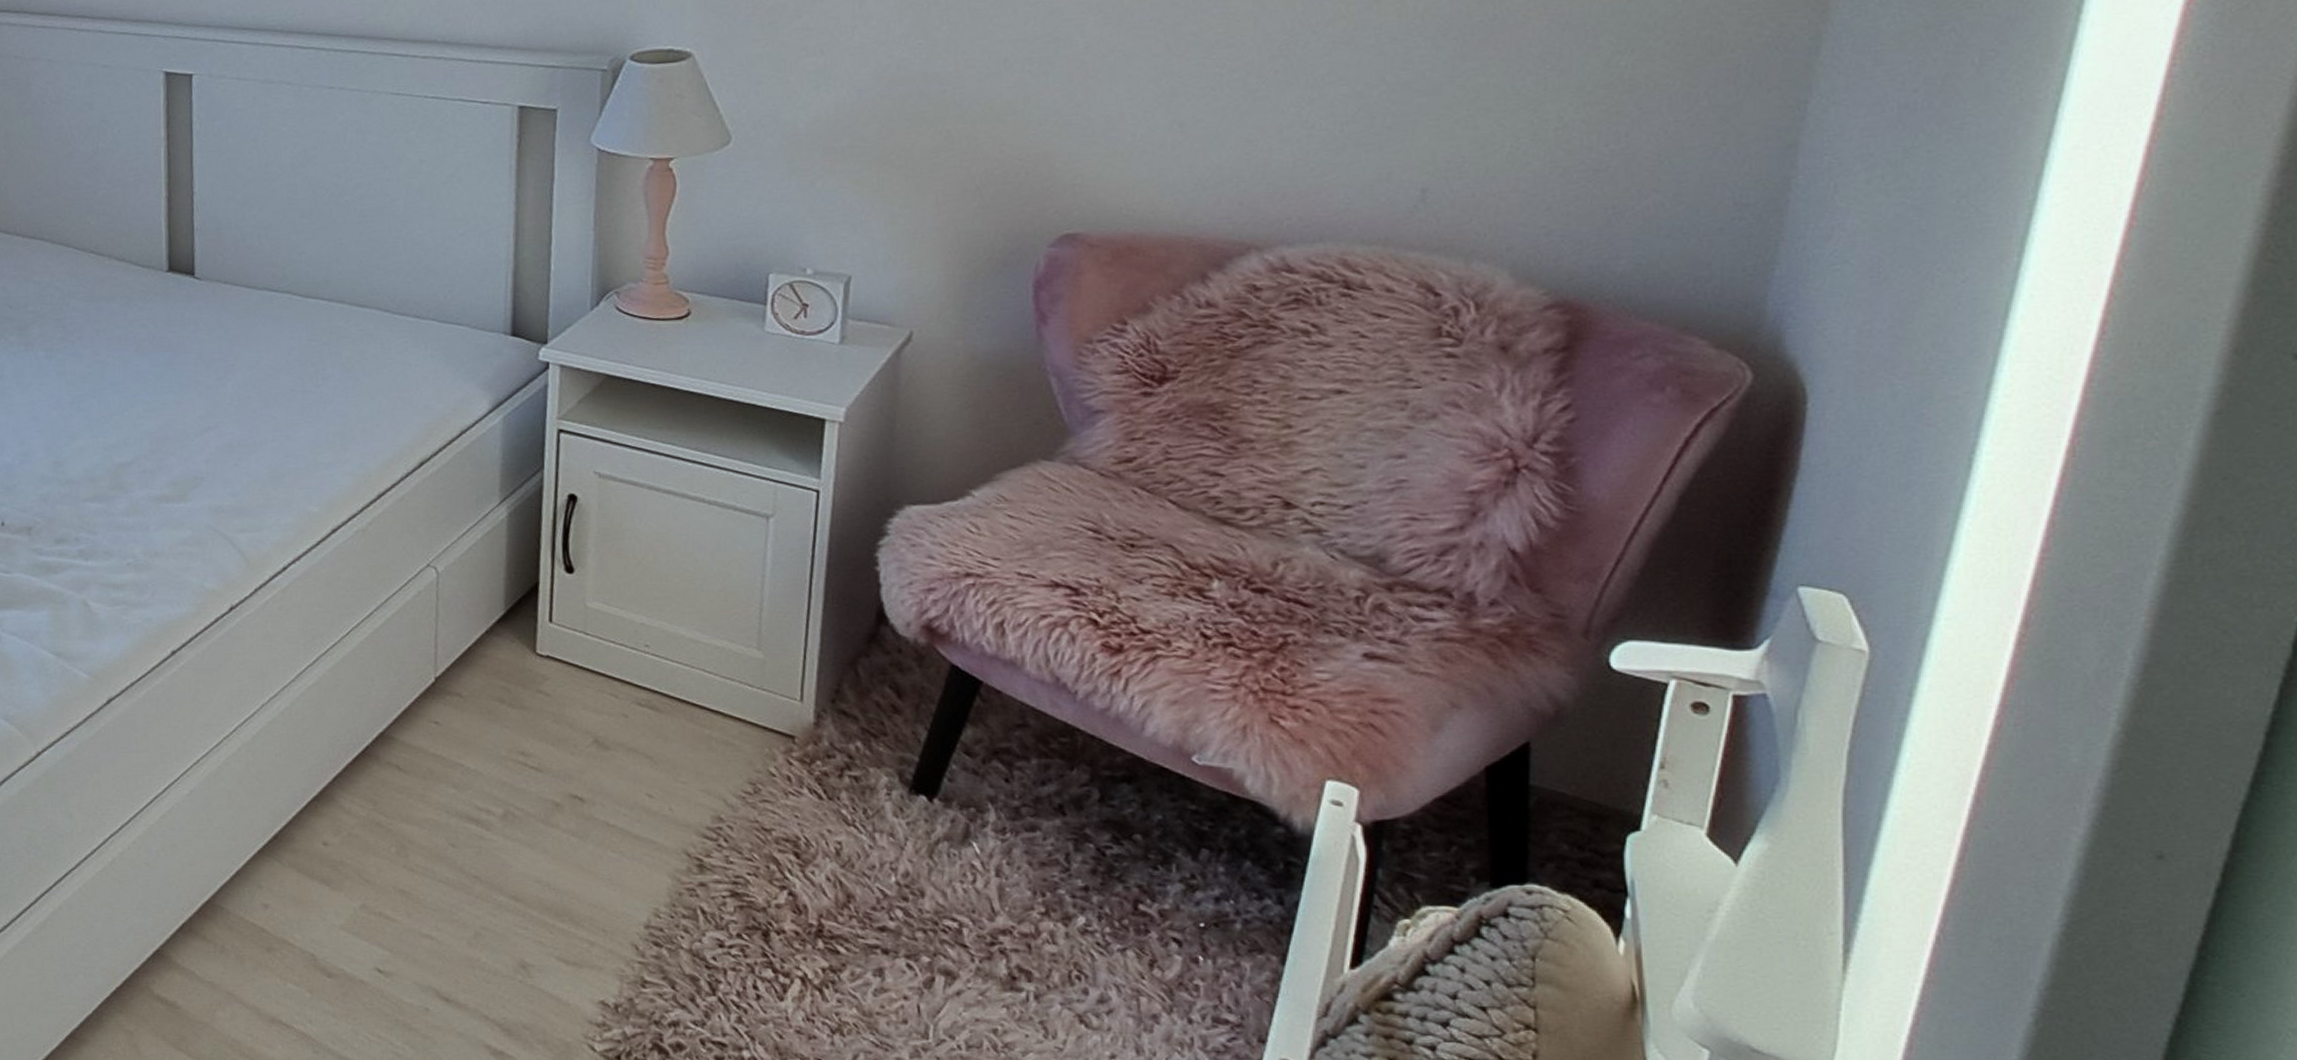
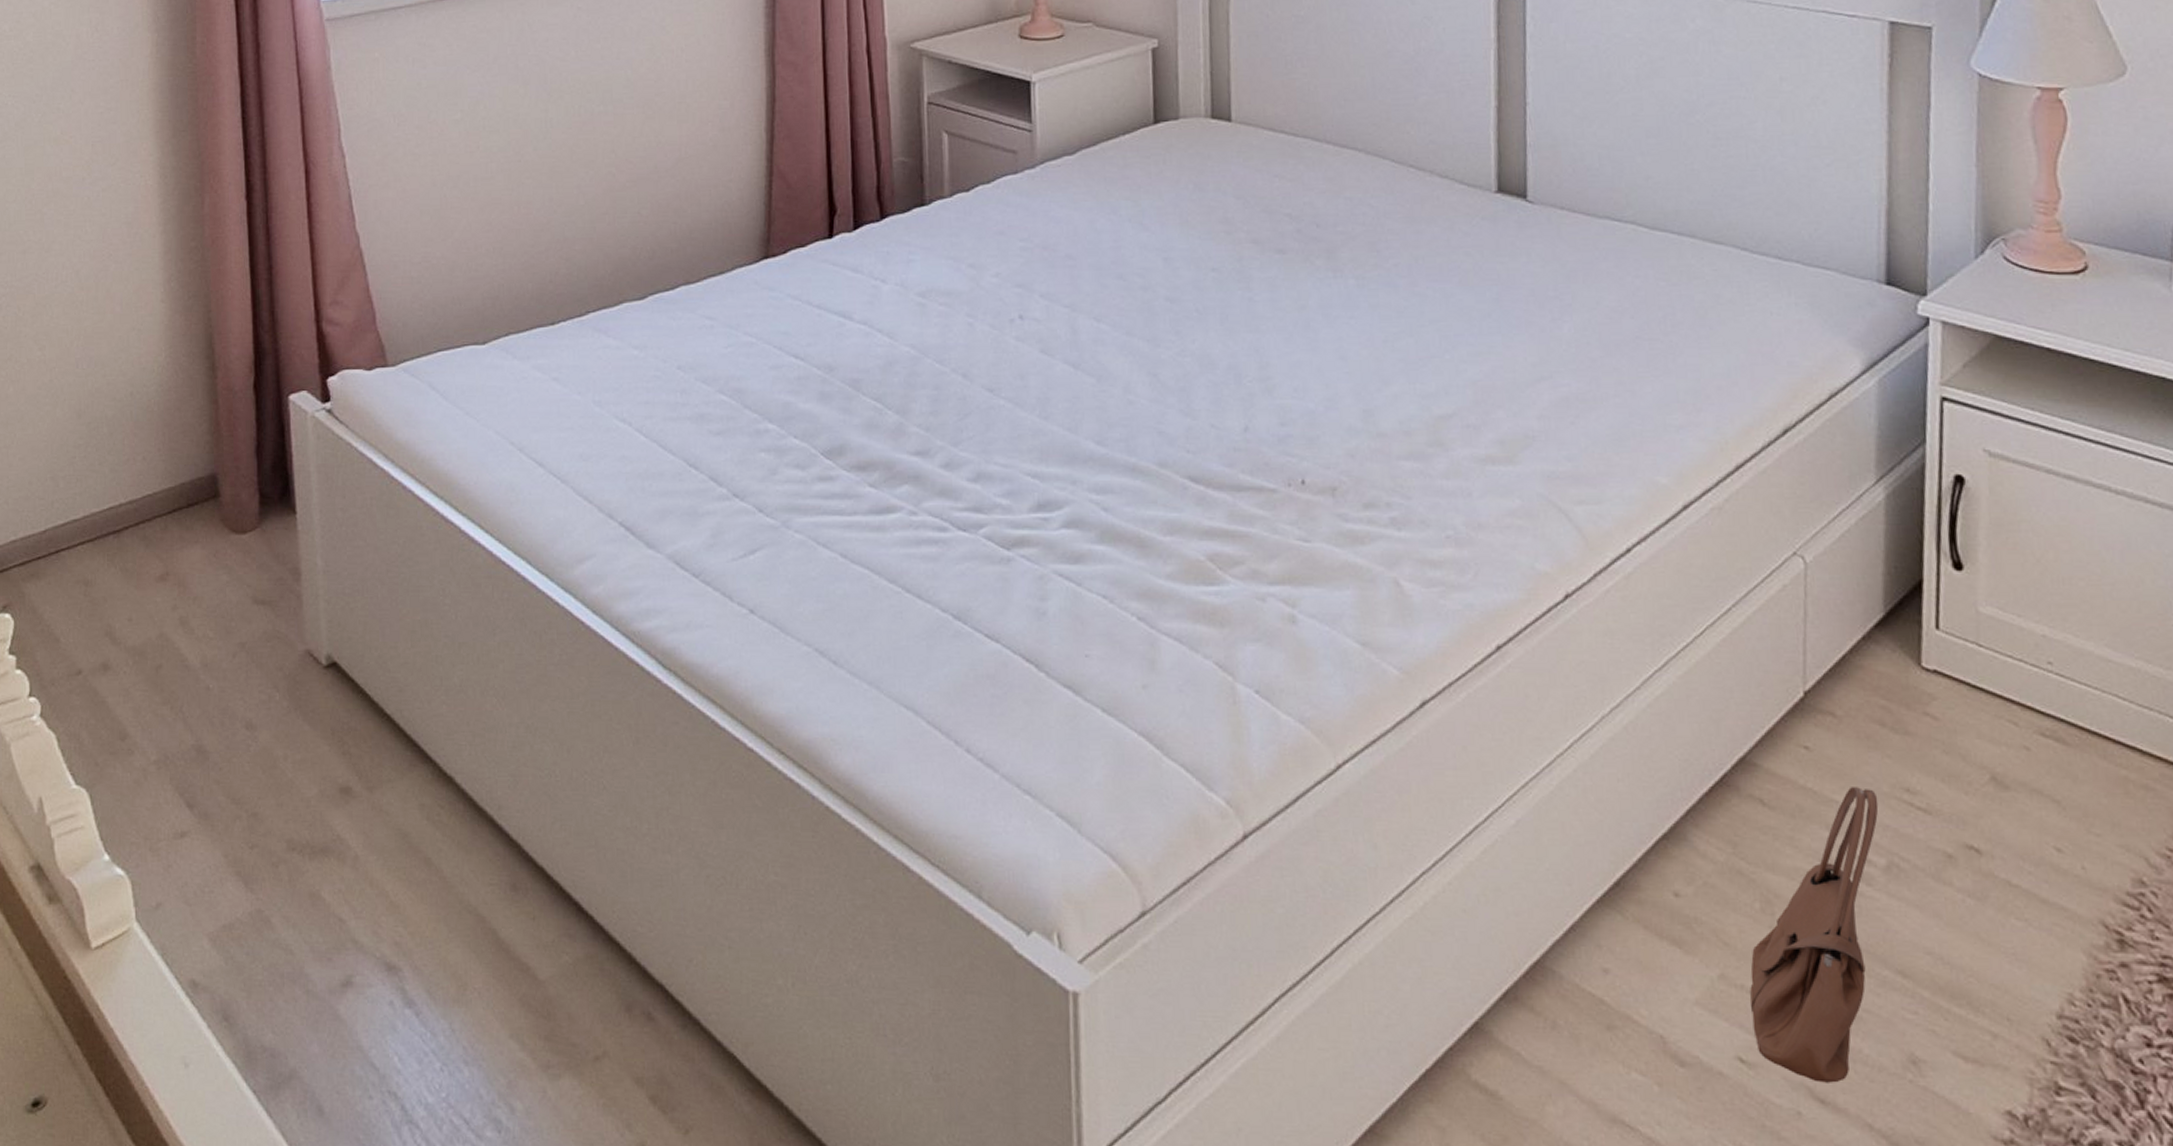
handbag: none [386,753,498,985] -> present [1750,787,1879,1083]

